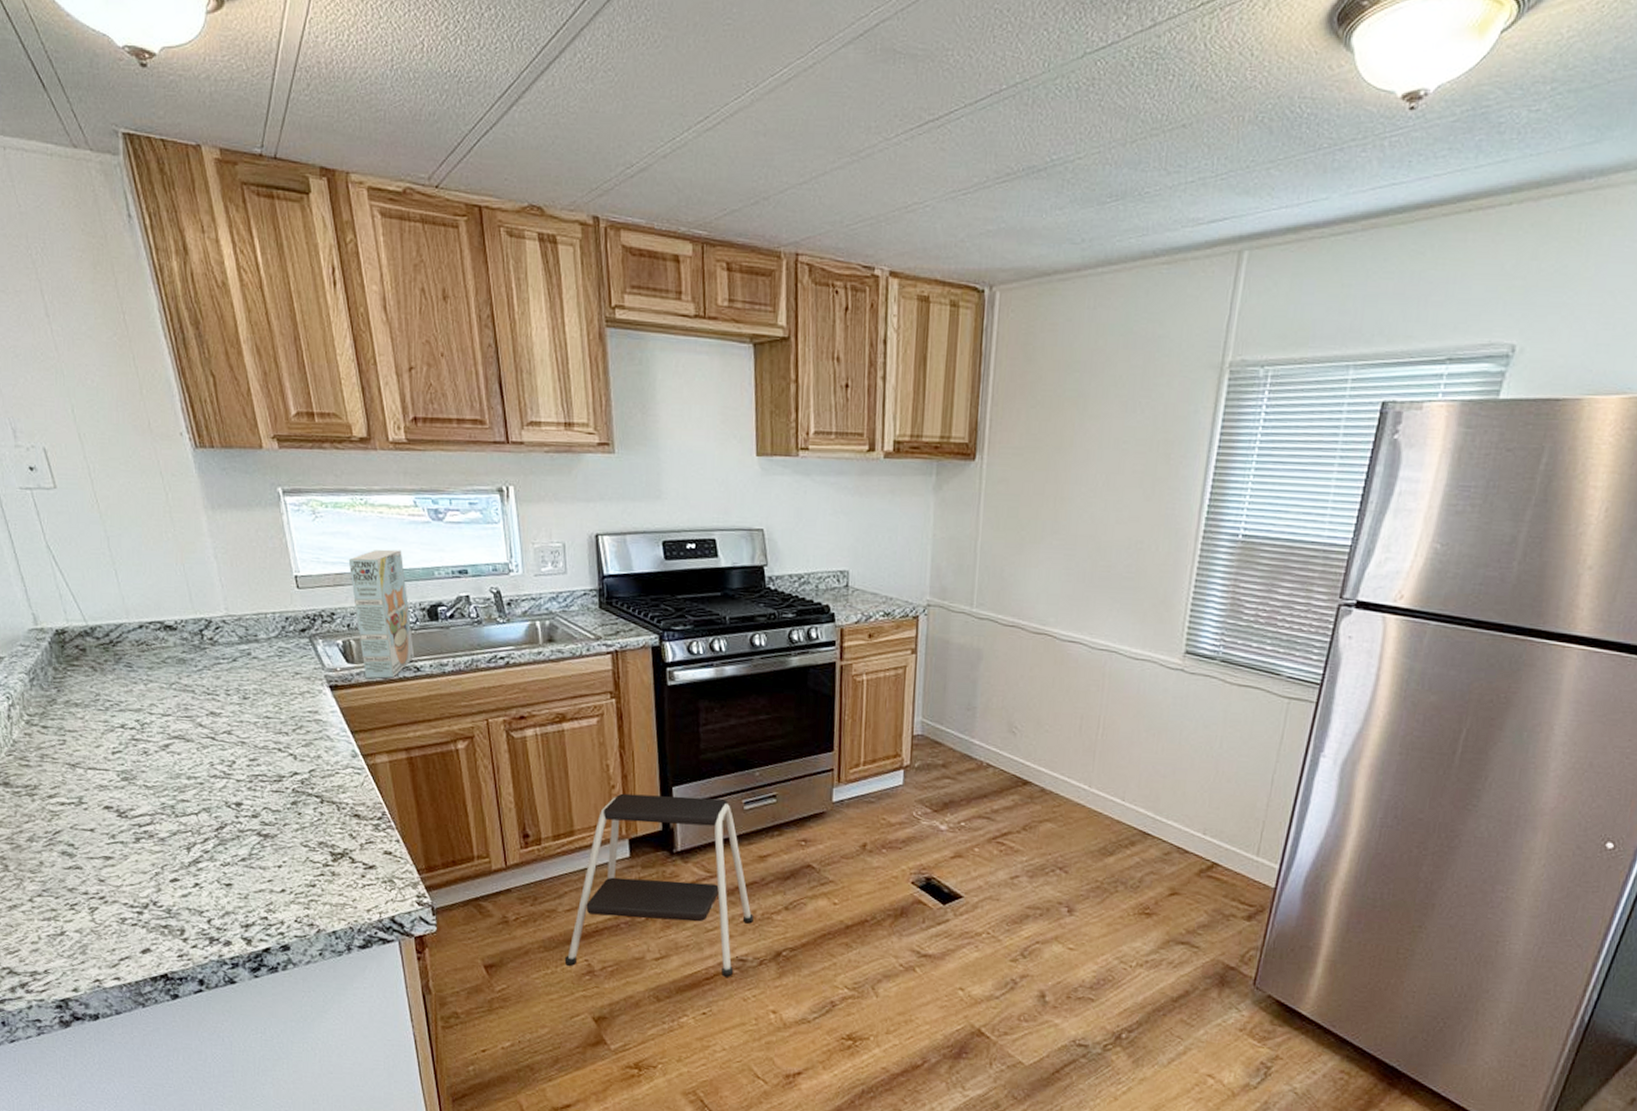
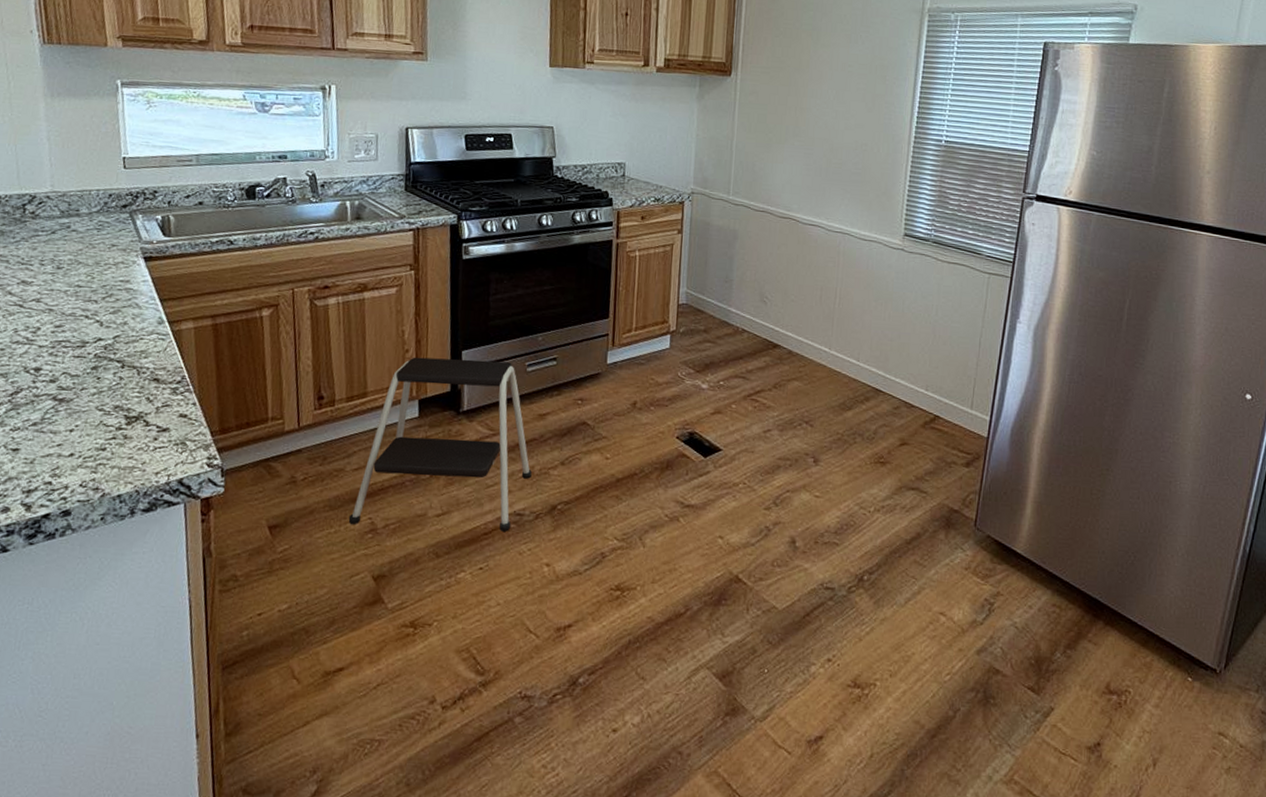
cereal box: present [348,549,415,679] -> none [176,136,230,251]

